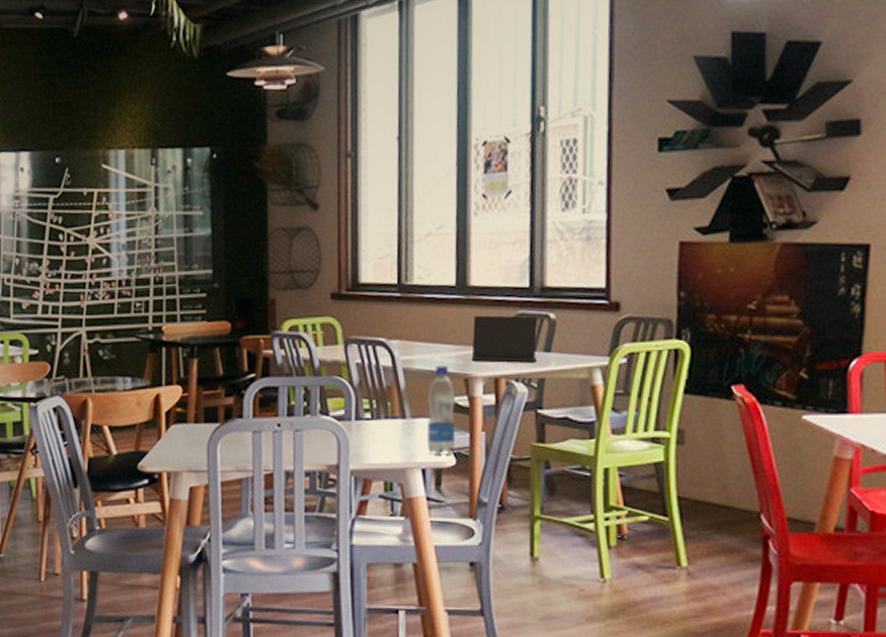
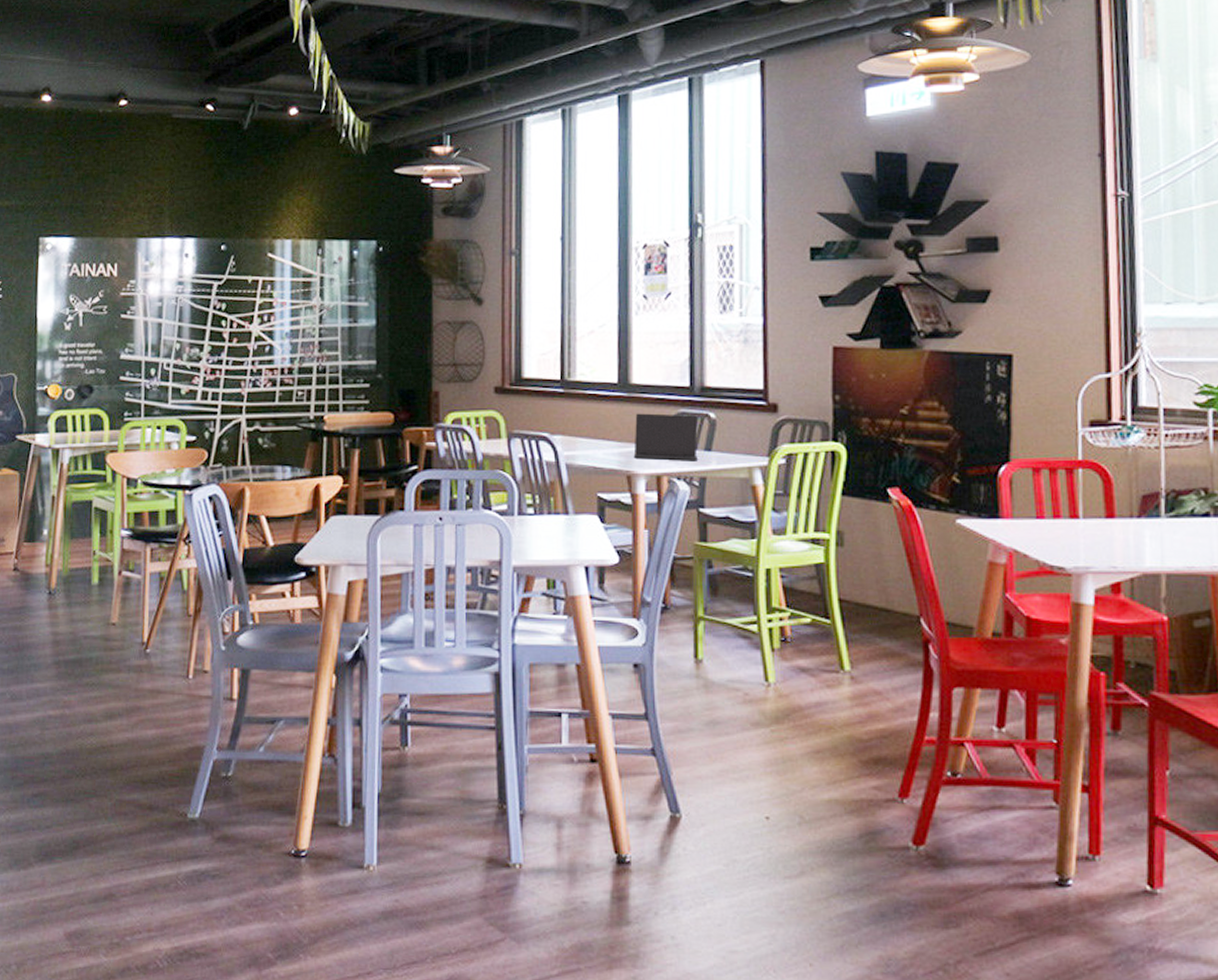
bottle: present [427,365,455,455] -> none [589,462,618,552]

